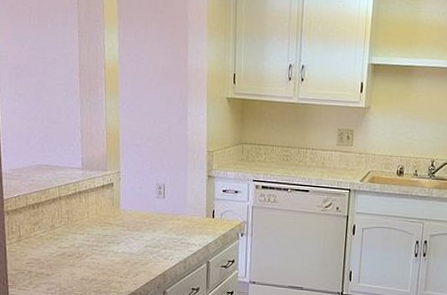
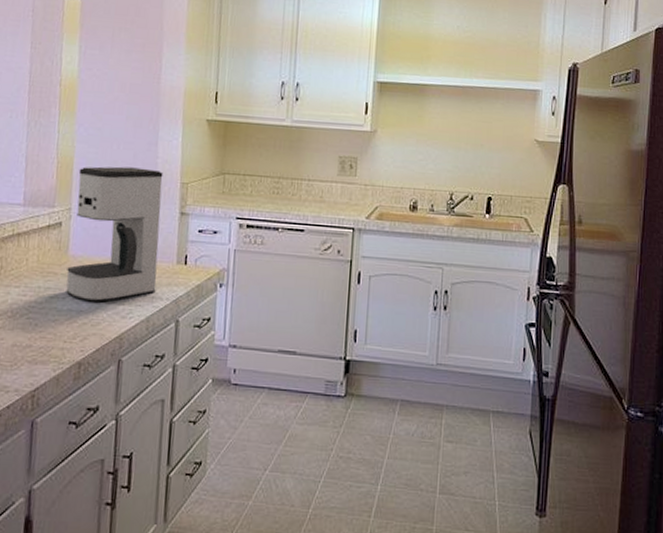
coffee maker: none [119,137,193,247] -> present [66,166,164,303]

